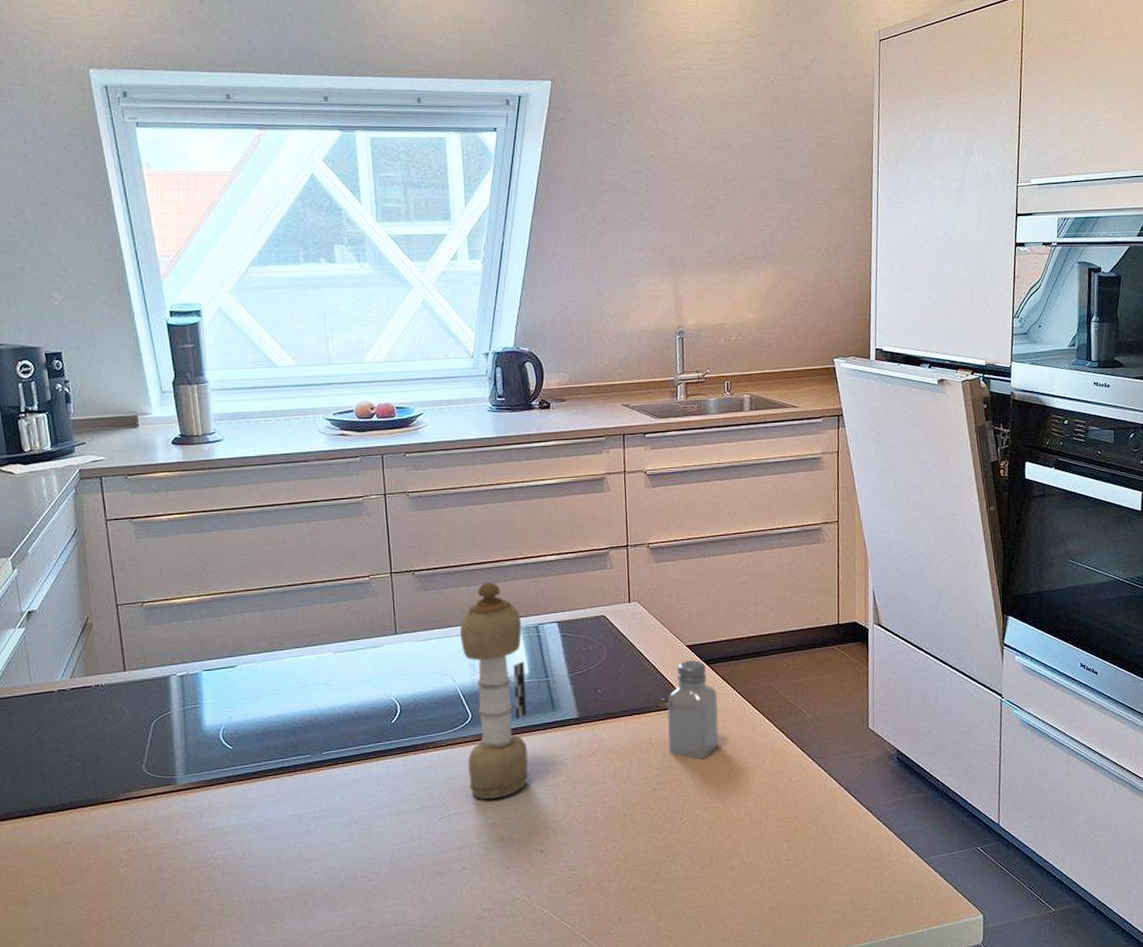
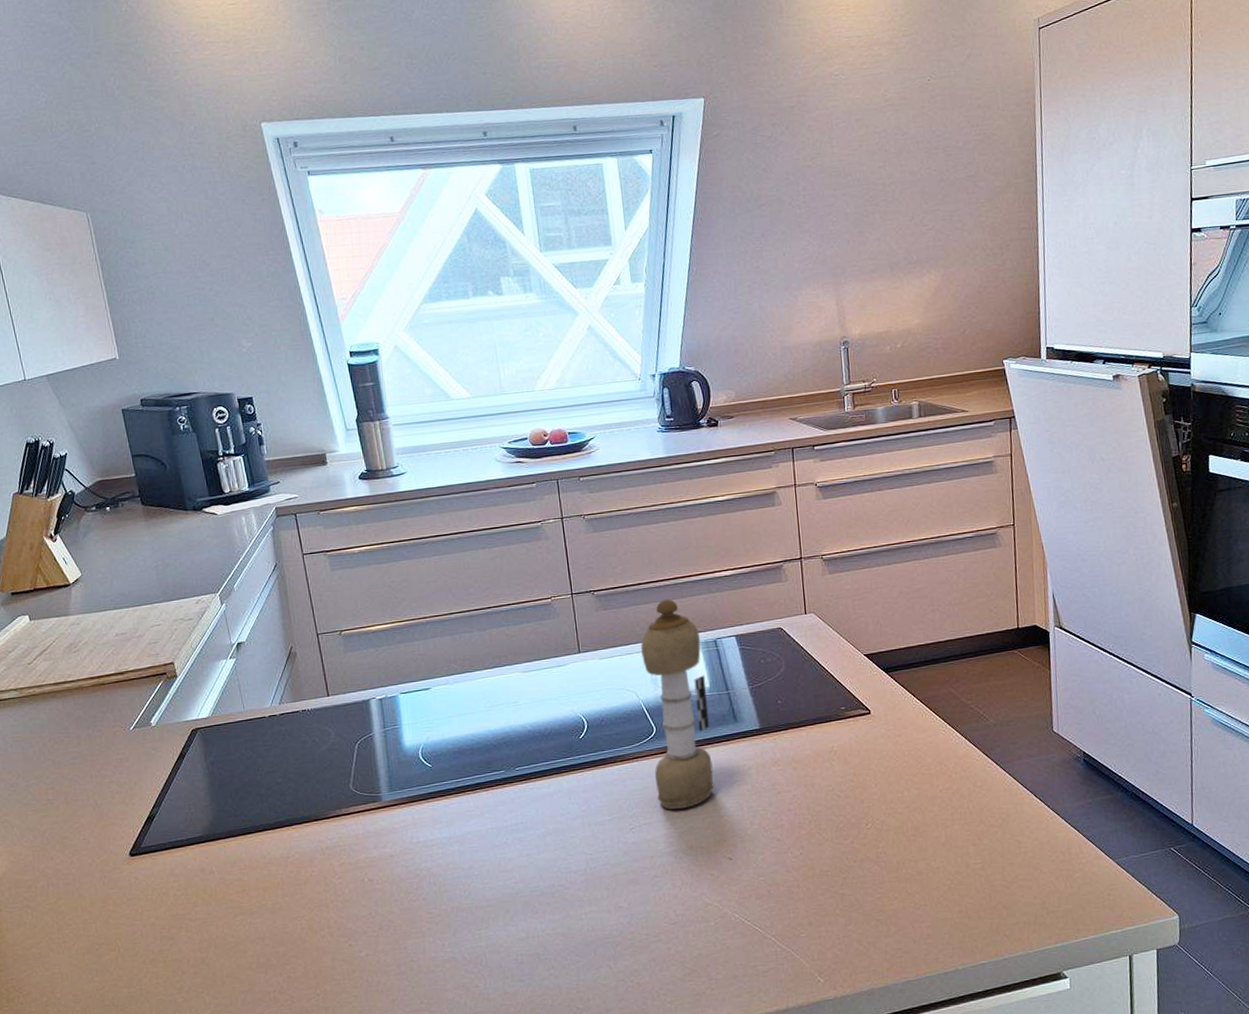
saltshaker: present [667,660,719,760] -> none [847,669,901,767]

